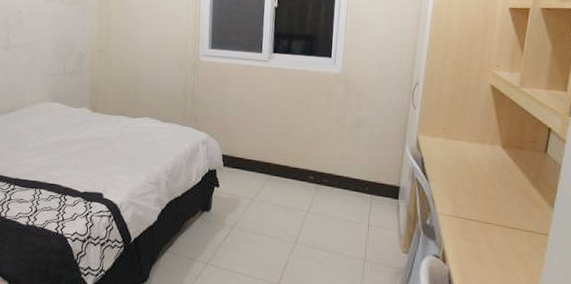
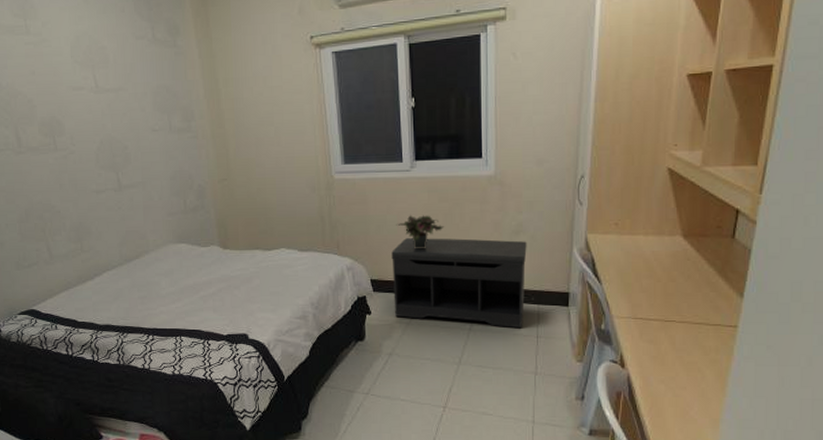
bench: none [241,120,365,216] -> present [391,237,527,329]
potted plant: none [250,99,294,132] -> present [396,214,445,250]

